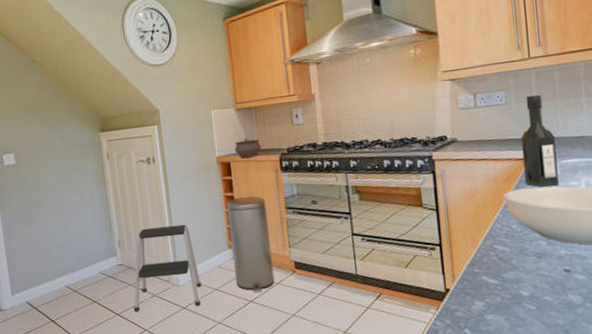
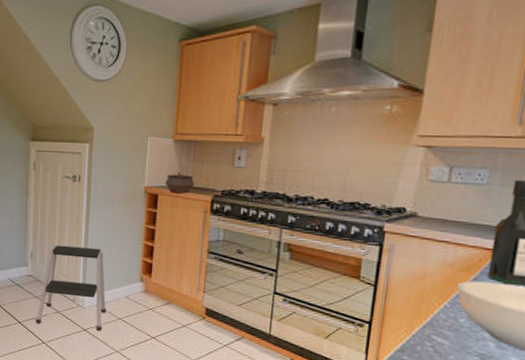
pedal bin: present [226,195,275,292] -> none [141,231,188,330]

